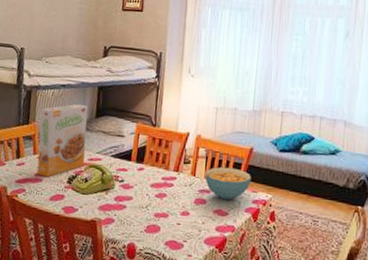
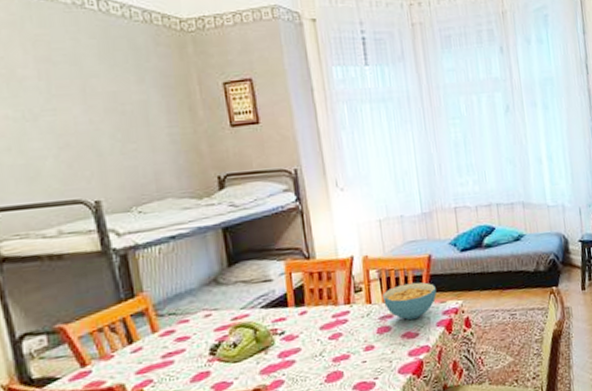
cereal box: present [36,104,89,177] -> none [147,254,228,357]

